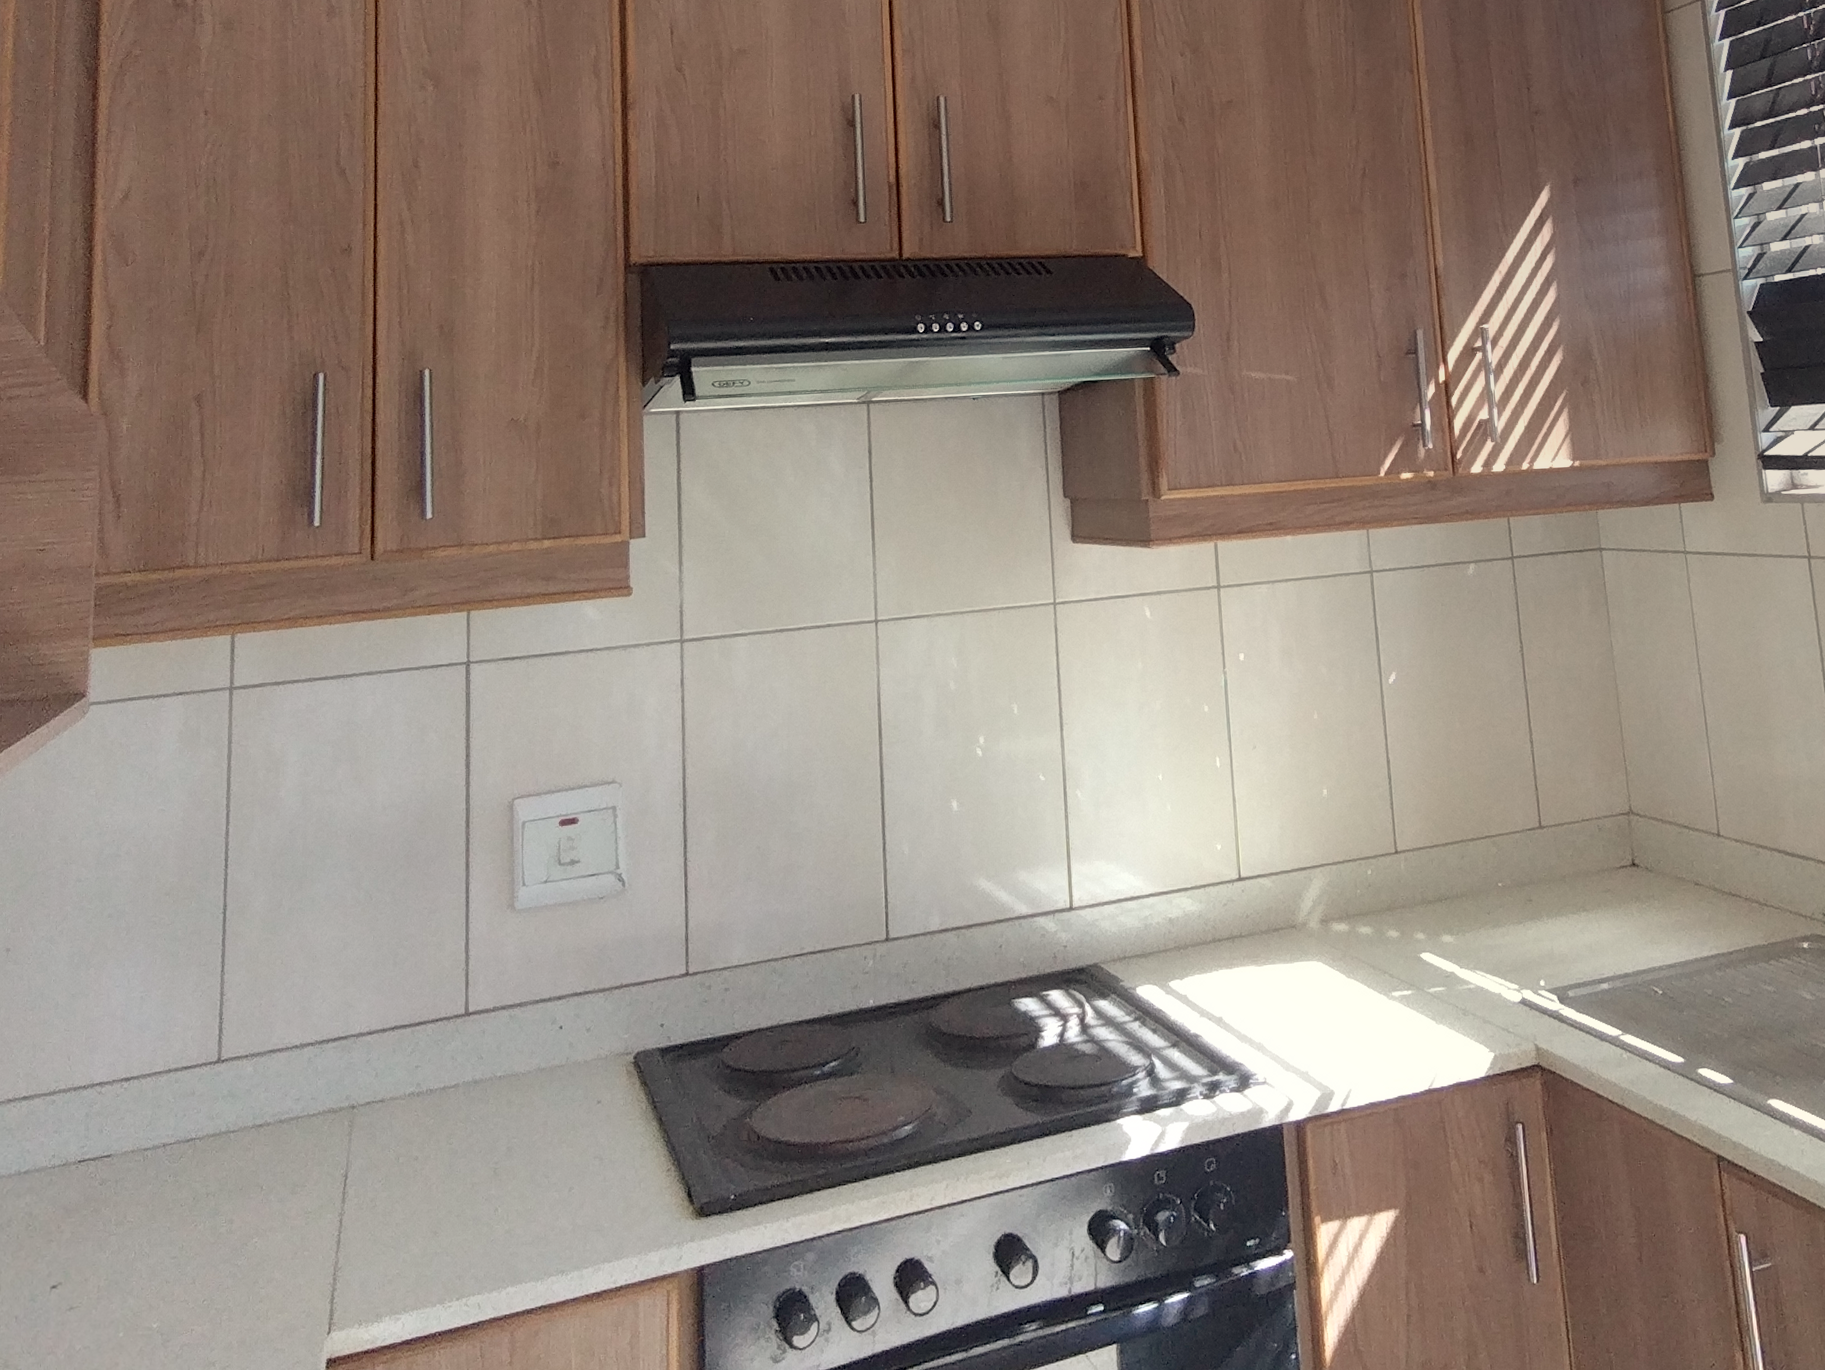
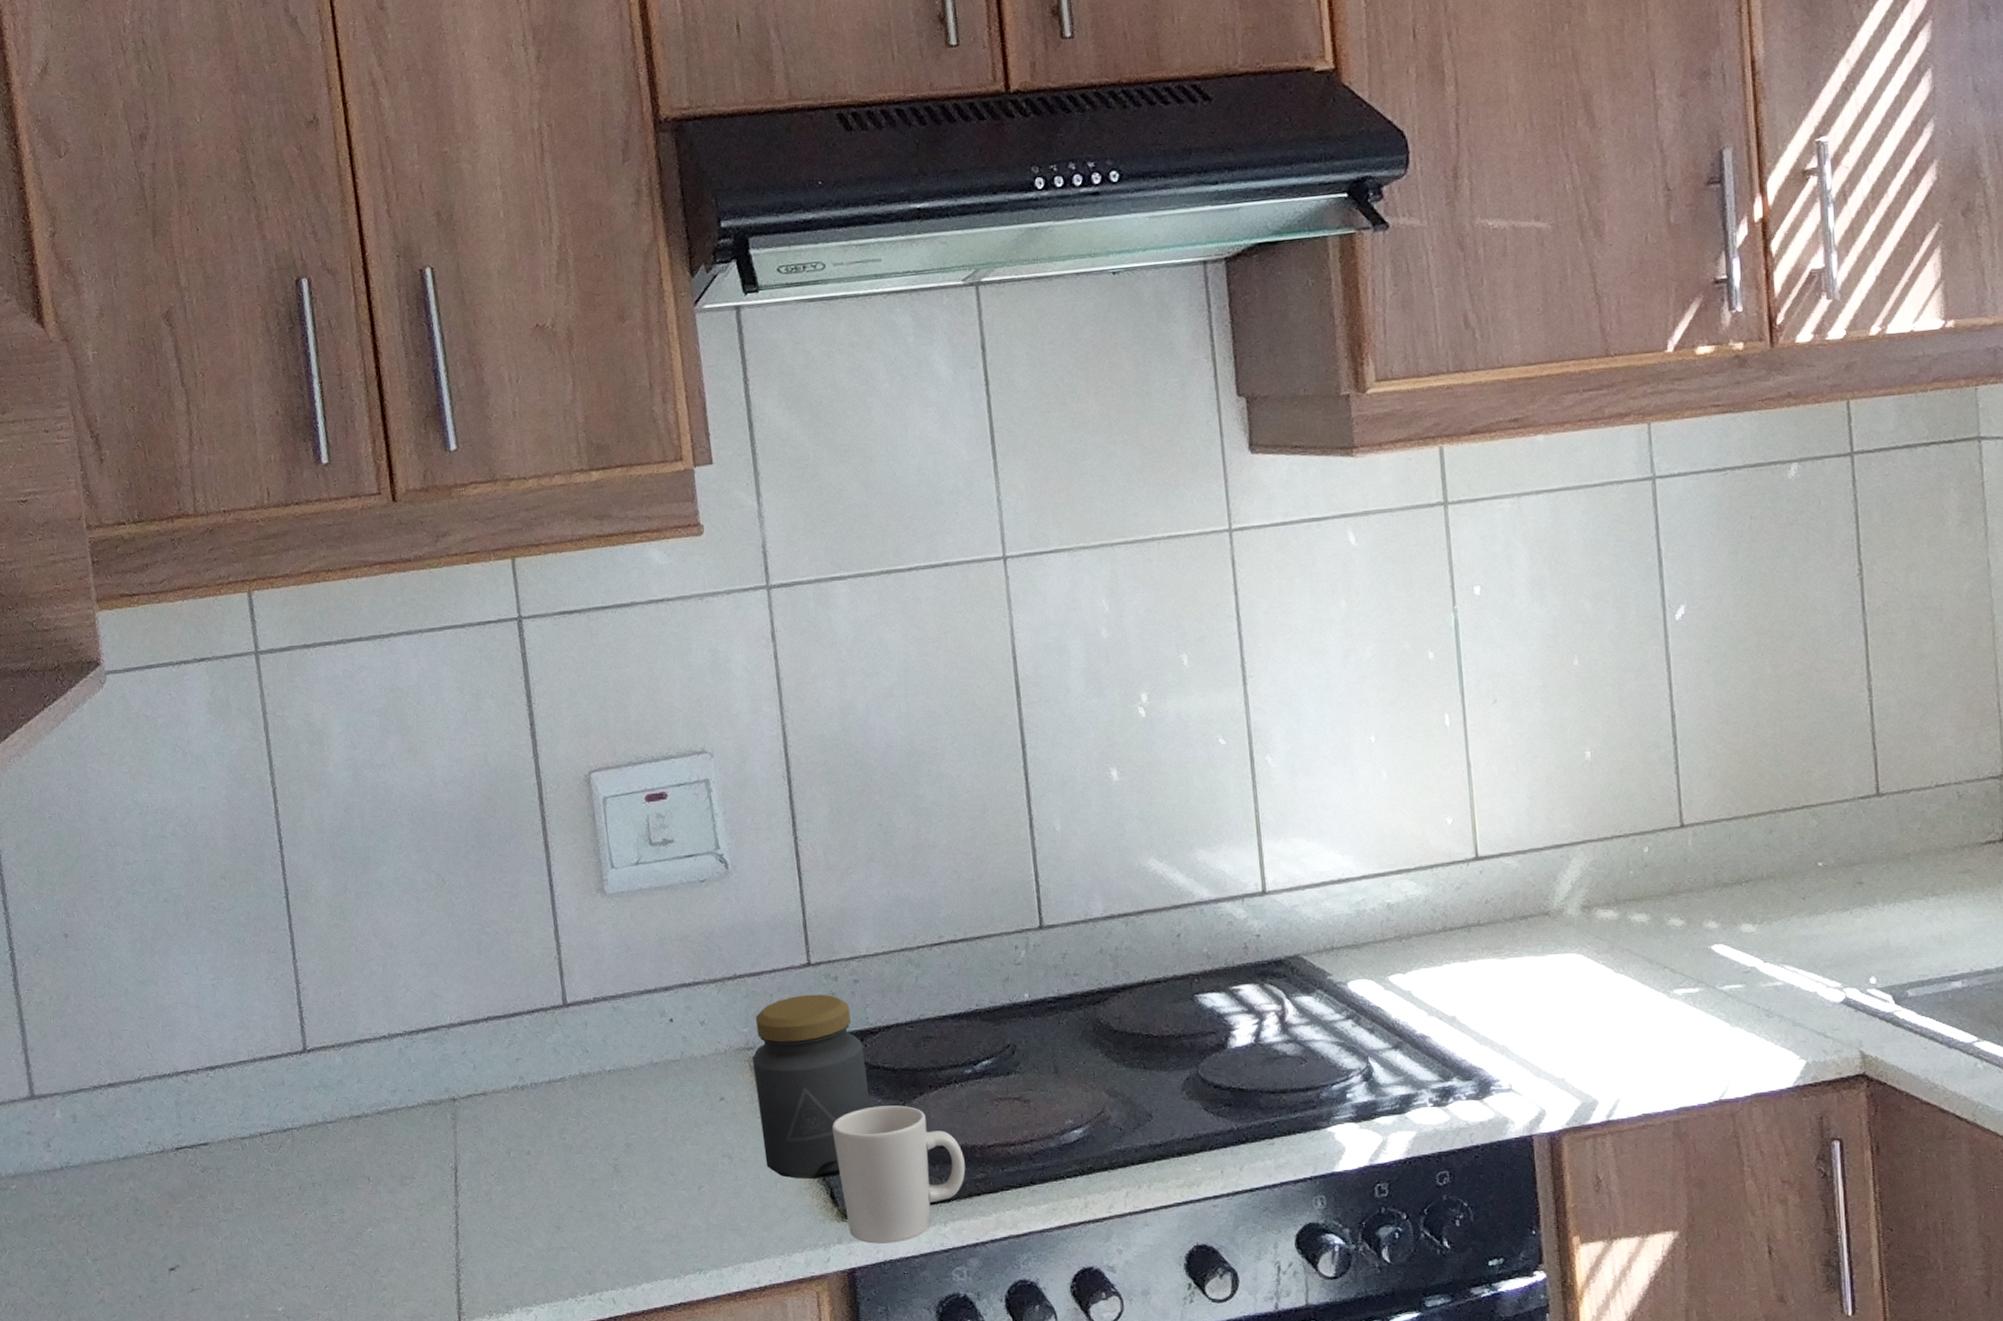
jar: none [630,1001,731,1179] -> present [752,994,871,1179]
mug: none [694,1105,809,1241] -> present [831,1105,966,1244]

